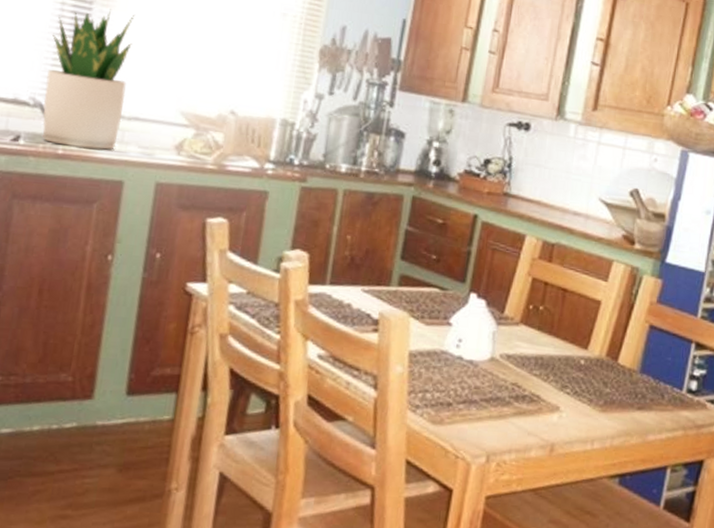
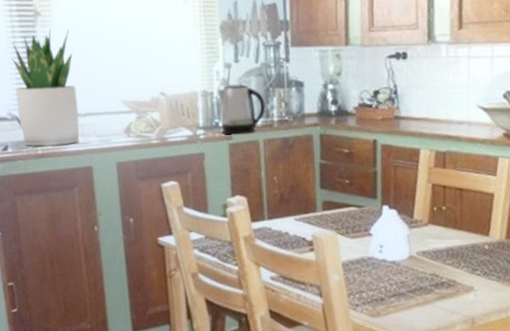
kettle: none [295,118,355,181] -> present [217,84,266,136]

